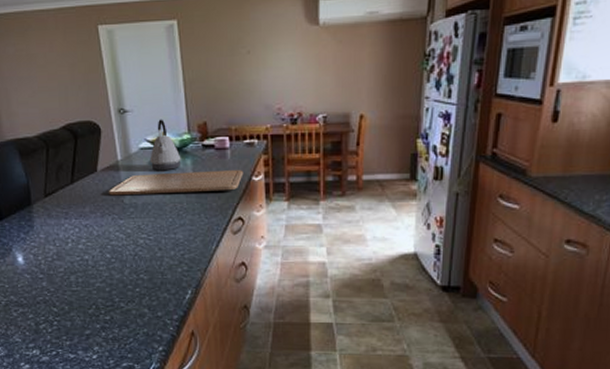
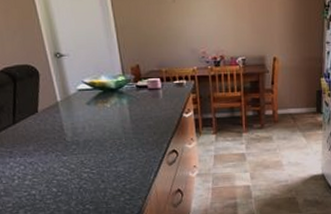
chopping board: present [108,170,244,196] -> none [50,108,175,135]
kettle: present [150,119,181,171] -> none [88,62,118,111]

